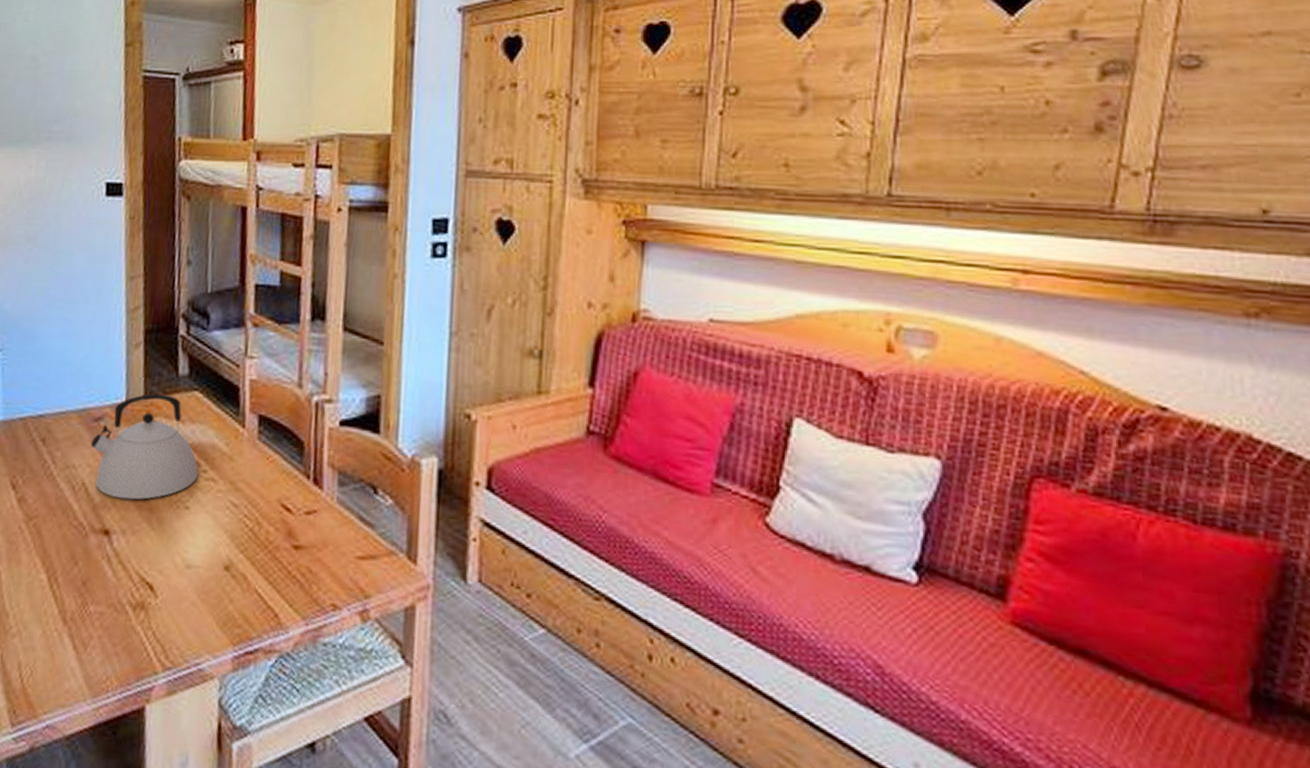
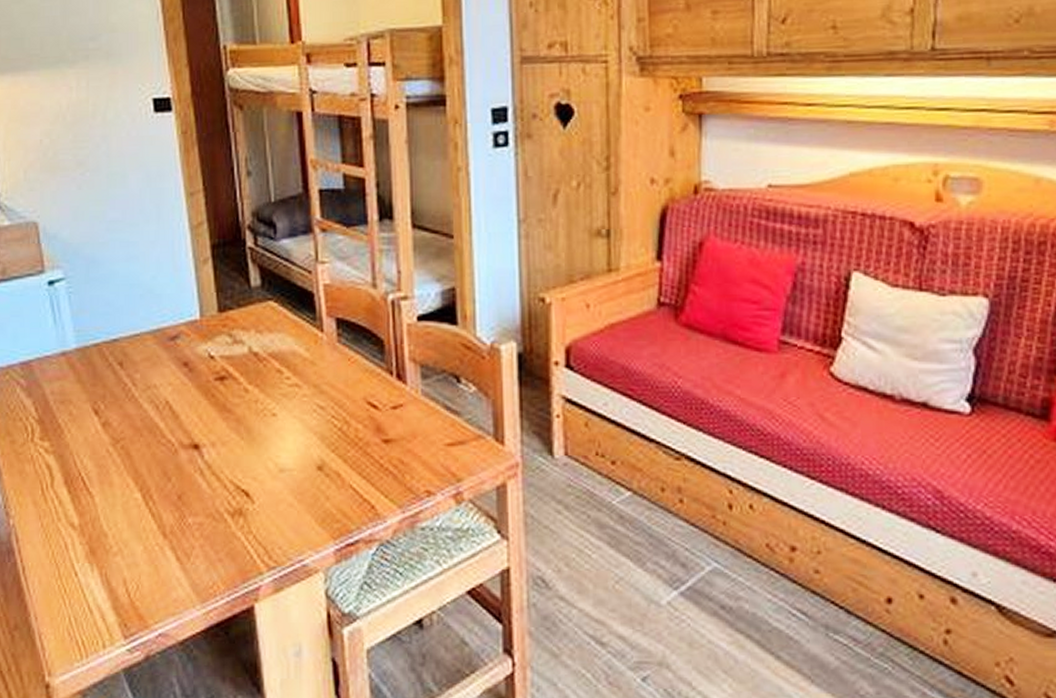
kettle: present [90,393,199,500] -> none [169,307,282,413]

